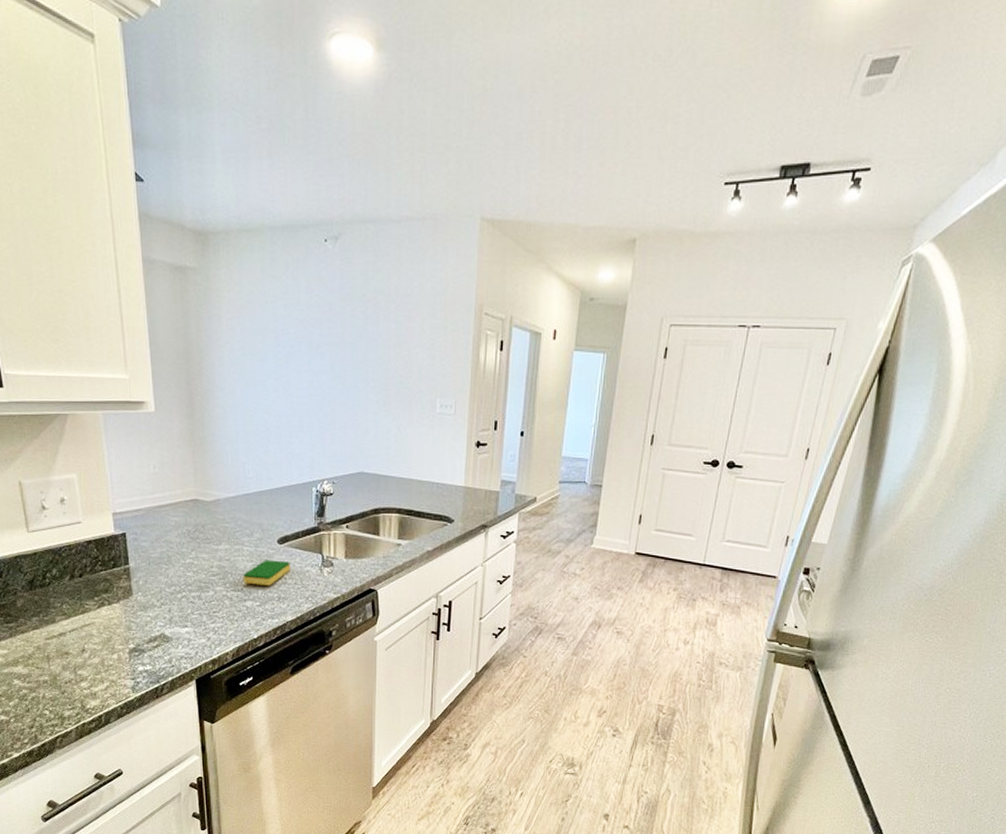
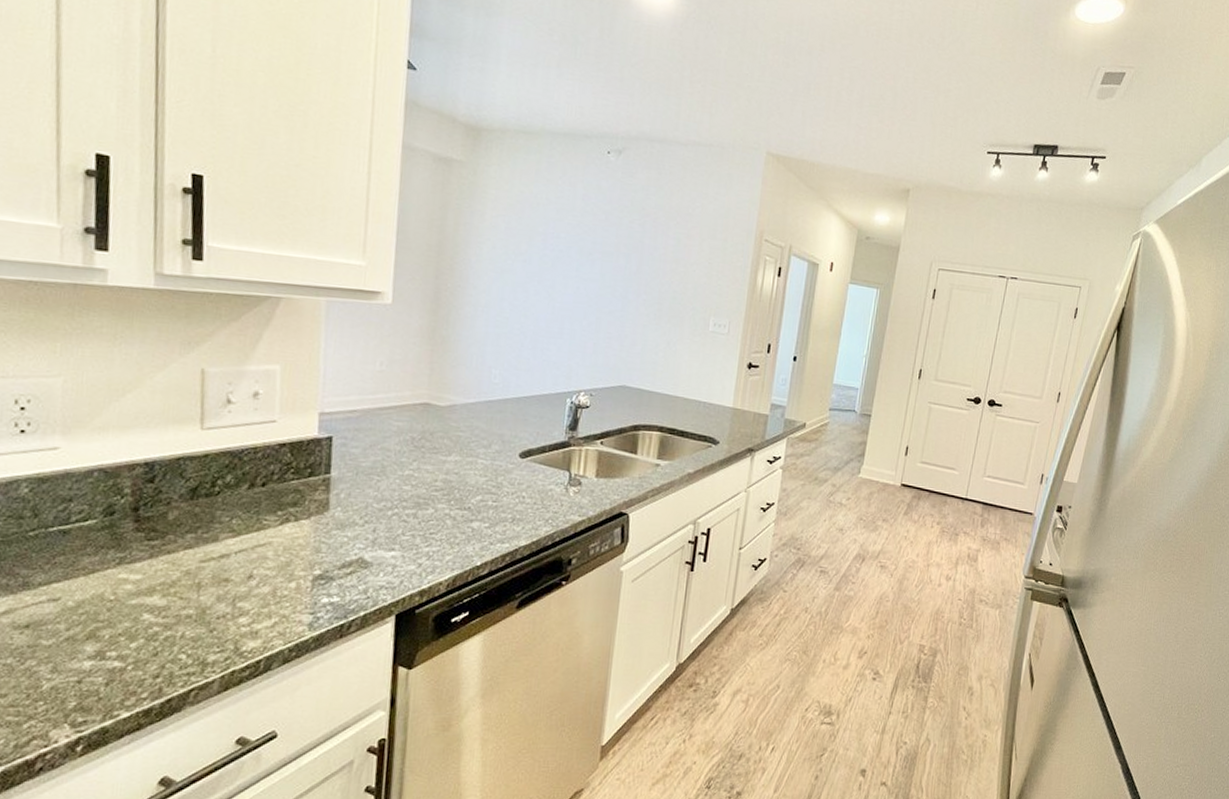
dish sponge: present [242,560,290,586] -> none [471,475,532,505]

